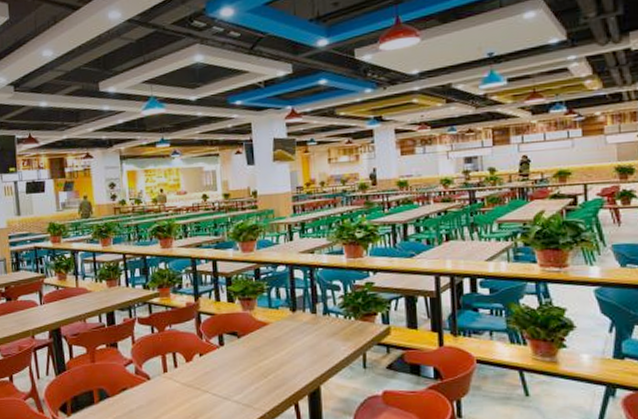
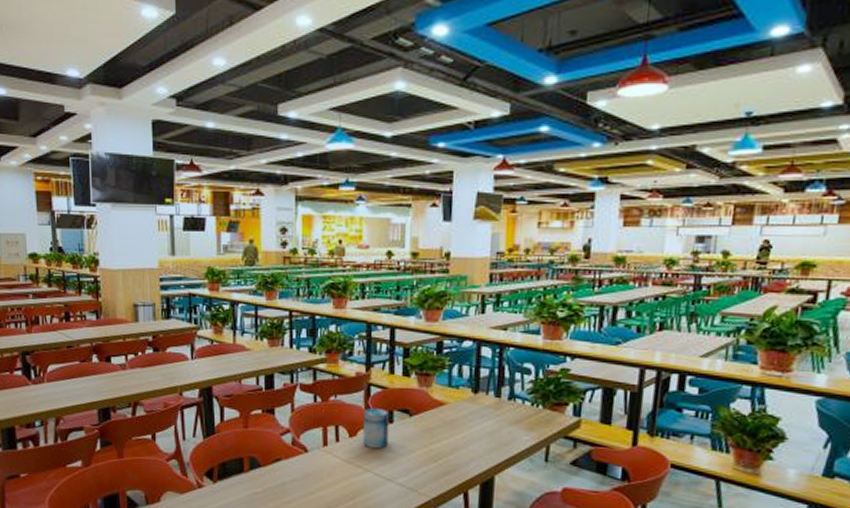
beverage can: none [197,333,222,370] -> present [363,407,390,448]

